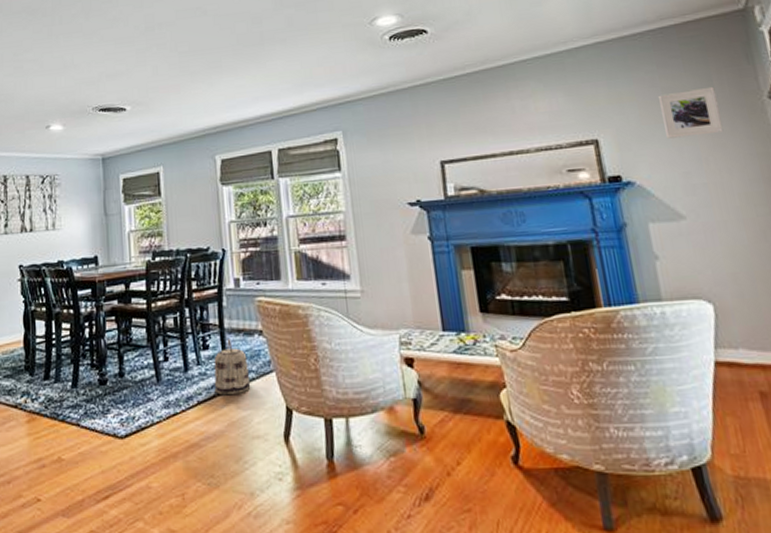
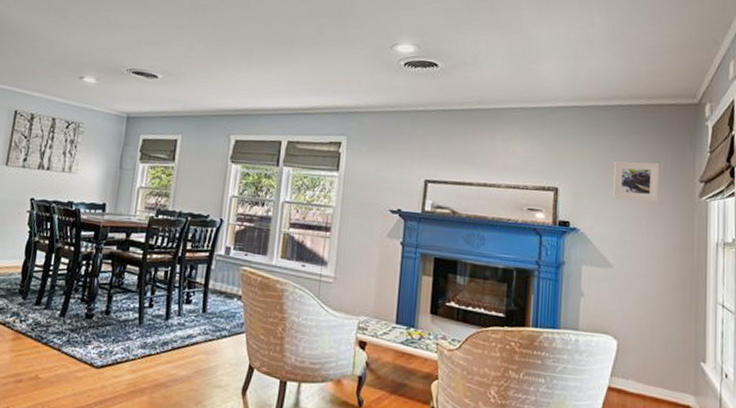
basket: present [214,339,251,396] -> none [189,298,224,348]

